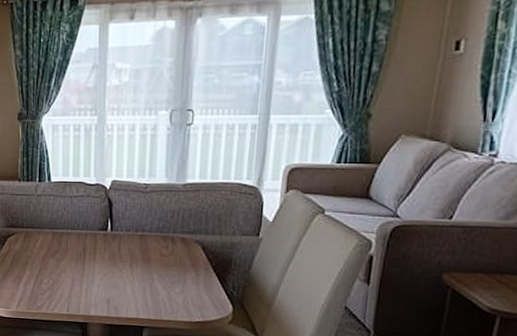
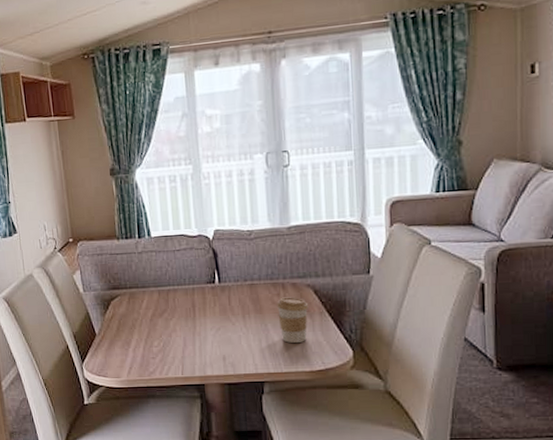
coffee cup: none [163,250,195,294] -> present [276,297,309,343]

